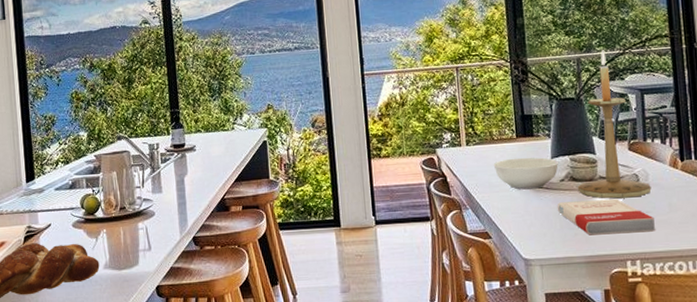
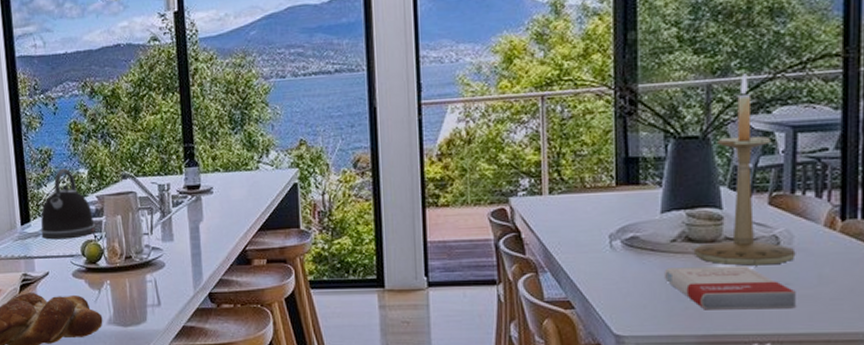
kettle: none [43,131,94,195] -> present [40,168,96,240]
bowl: present [493,157,558,190] -> none [583,210,670,251]

